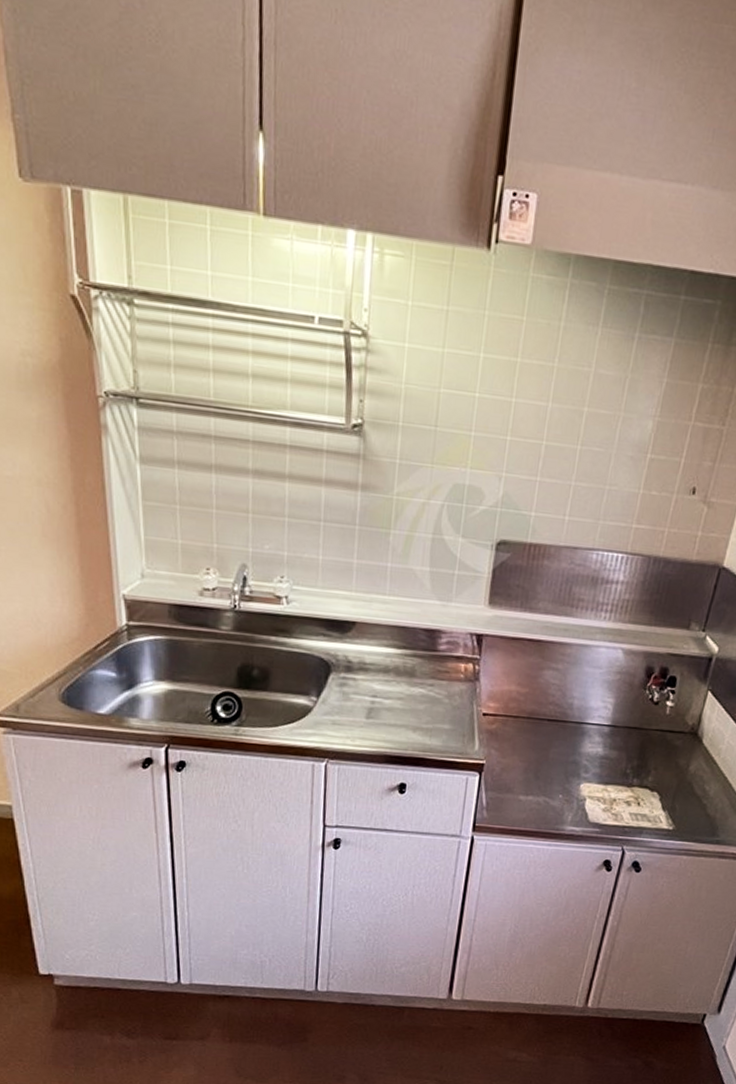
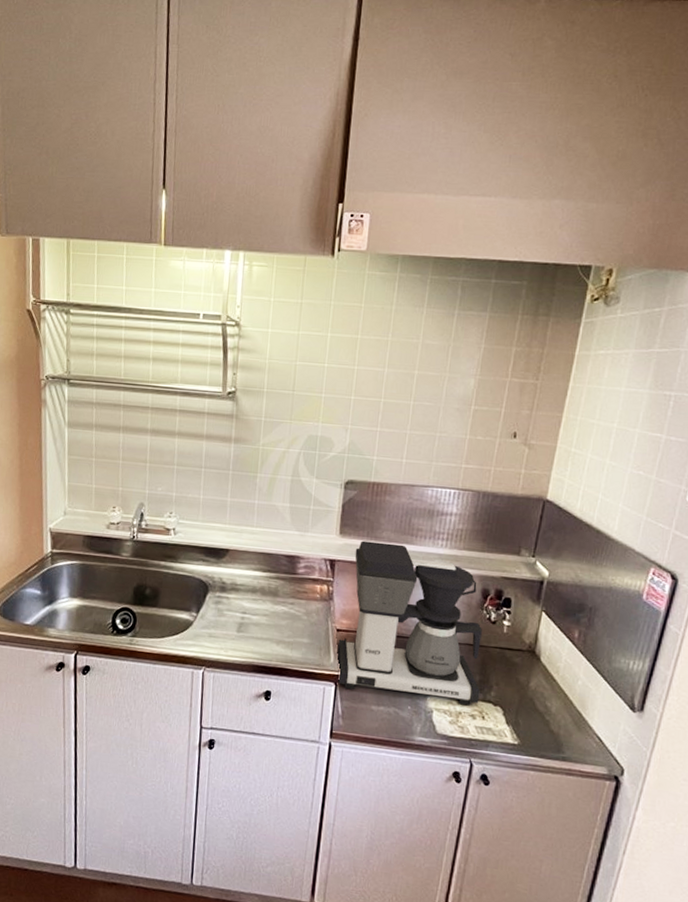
coffee maker: none [482,612,644,792] -> present [337,540,482,706]

